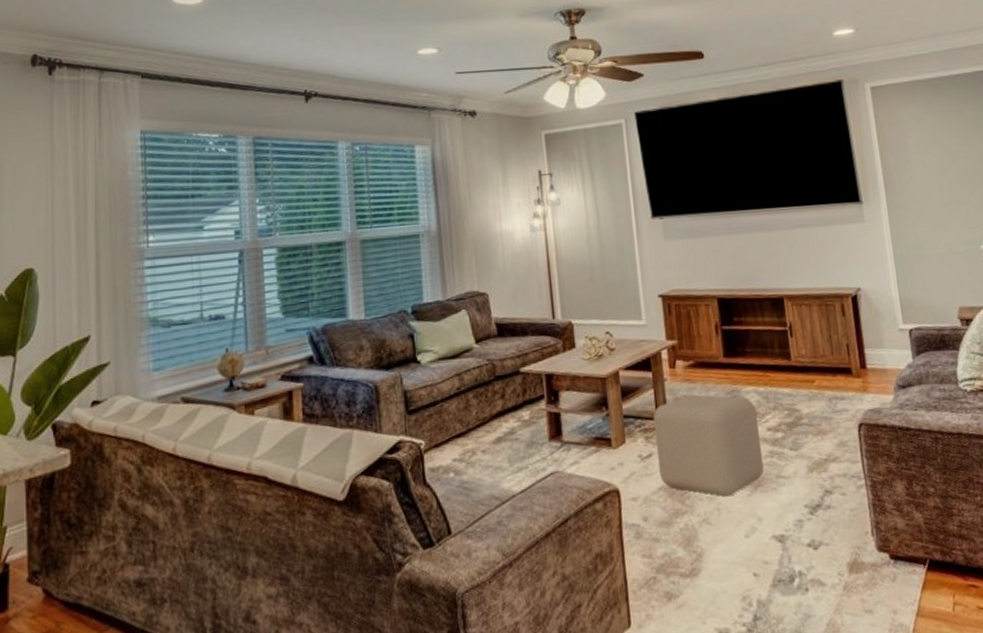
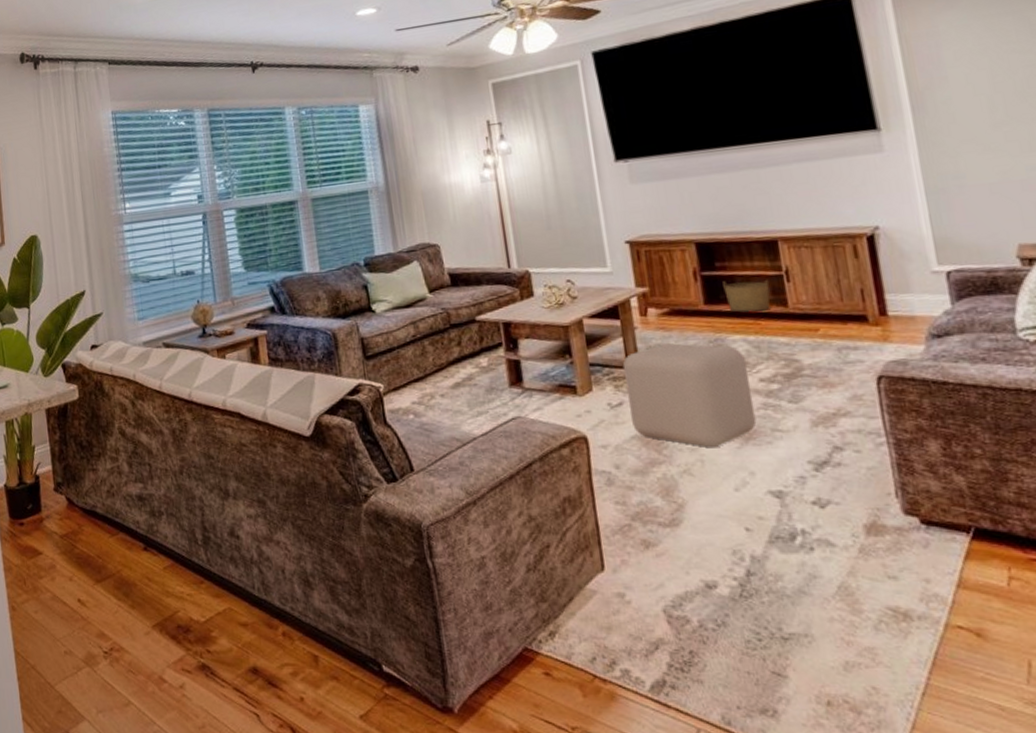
basket: none [739,335,777,365] -> present [722,280,770,313]

